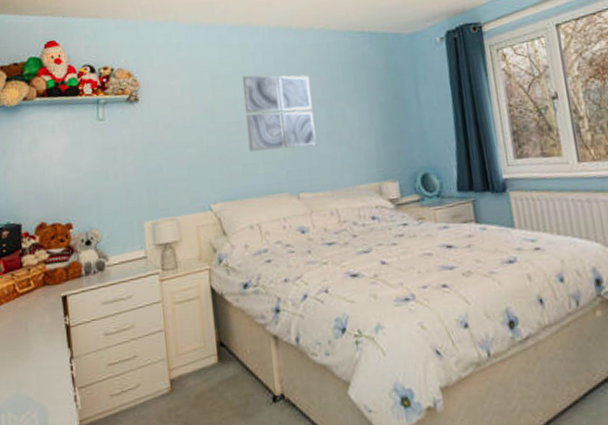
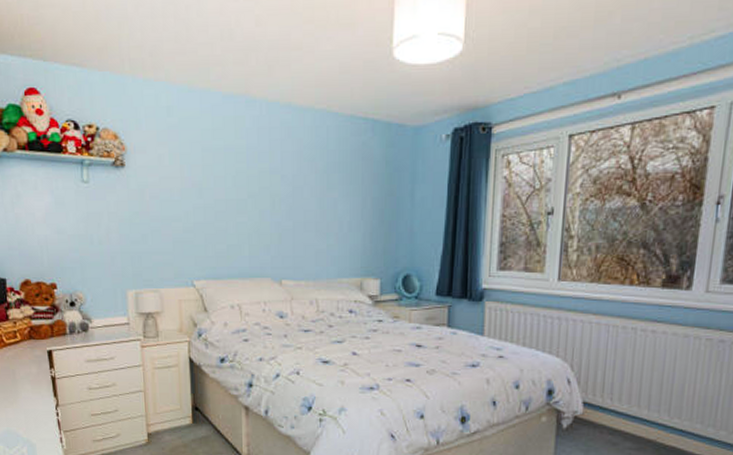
wall art: present [243,75,317,152] -> none [234,152,304,234]

